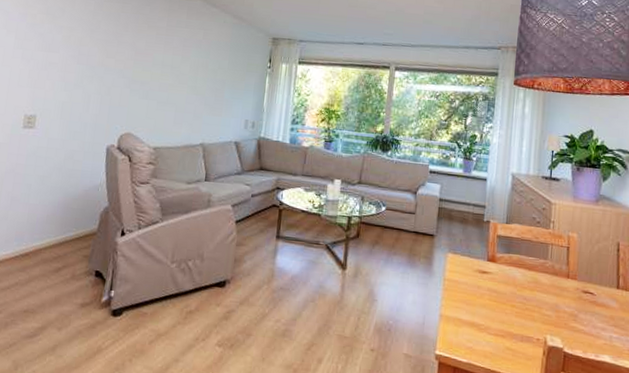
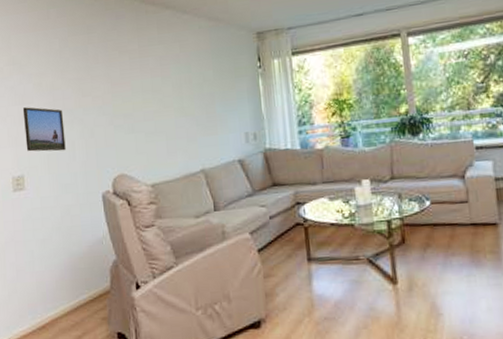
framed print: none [43,55,85,102] -> present [22,107,66,152]

